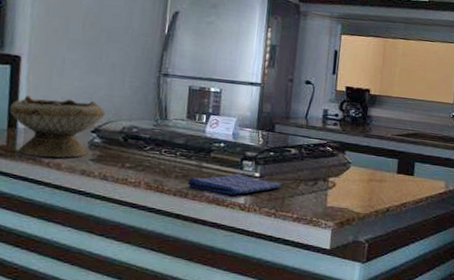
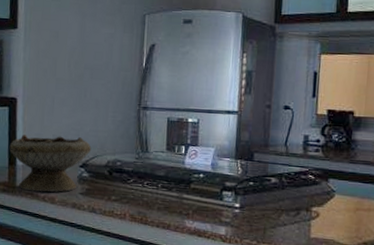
dish towel: present [187,173,283,196] -> none [169,204,264,227]

